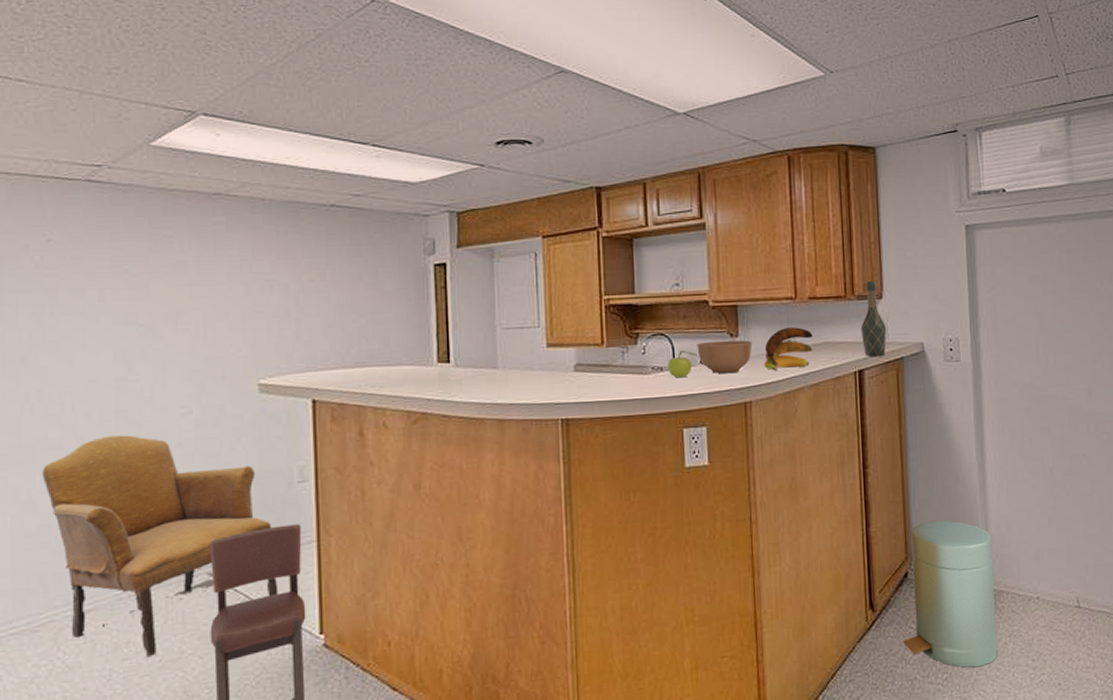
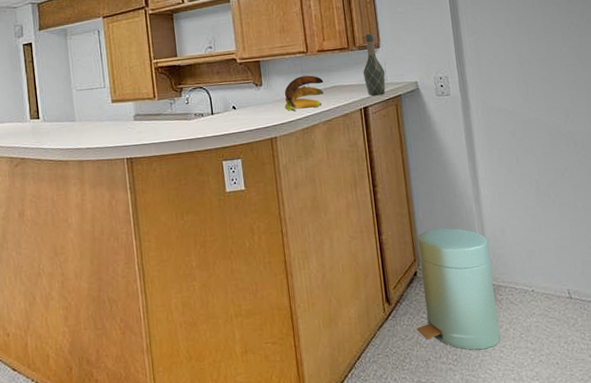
fruit: present [667,350,699,378] -> none [206,99,231,121]
bowl: present [697,340,753,373] -> none [229,88,274,116]

